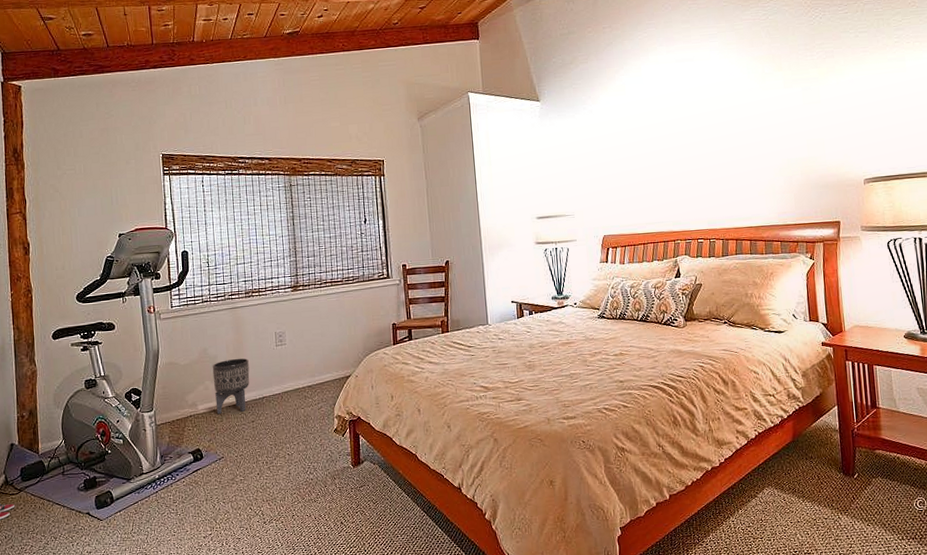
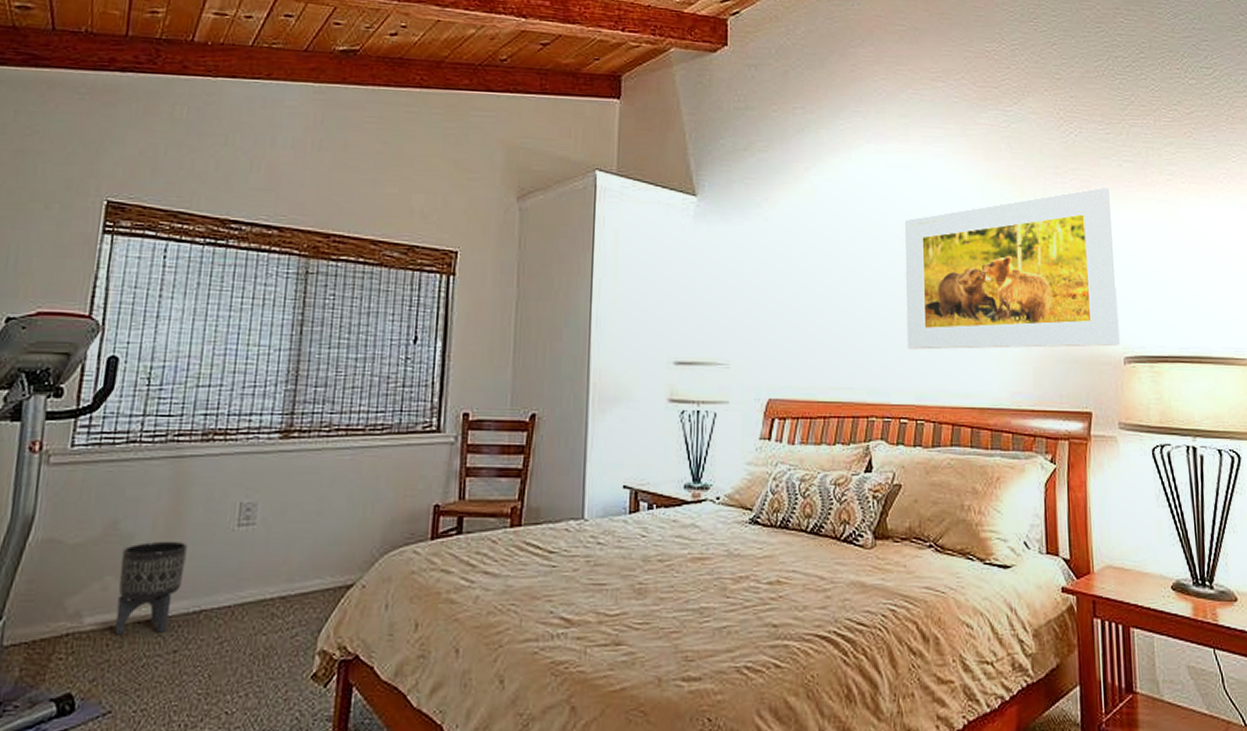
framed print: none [691,54,860,191] -> present [904,187,1120,350]

